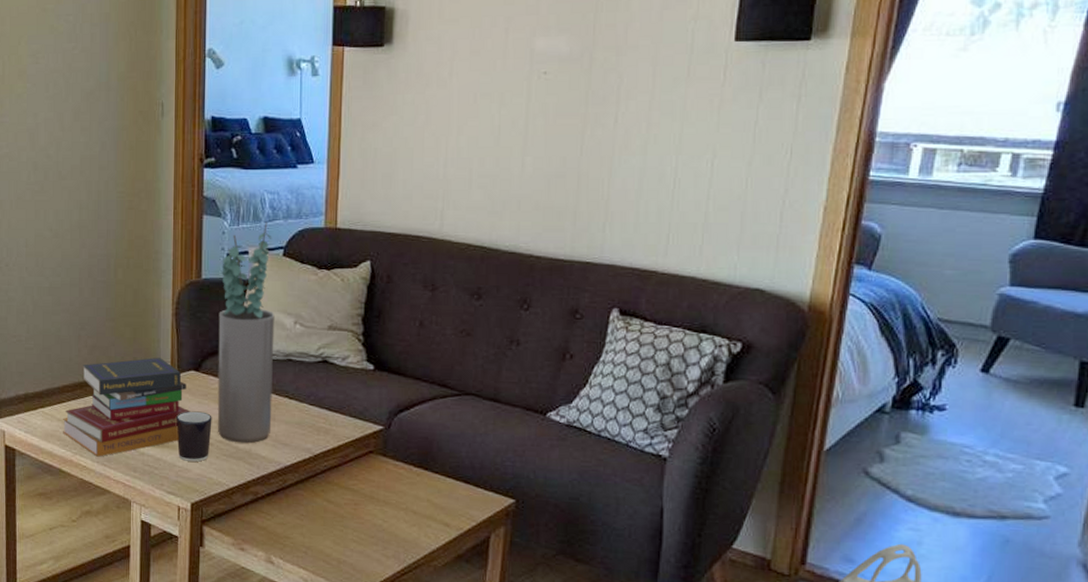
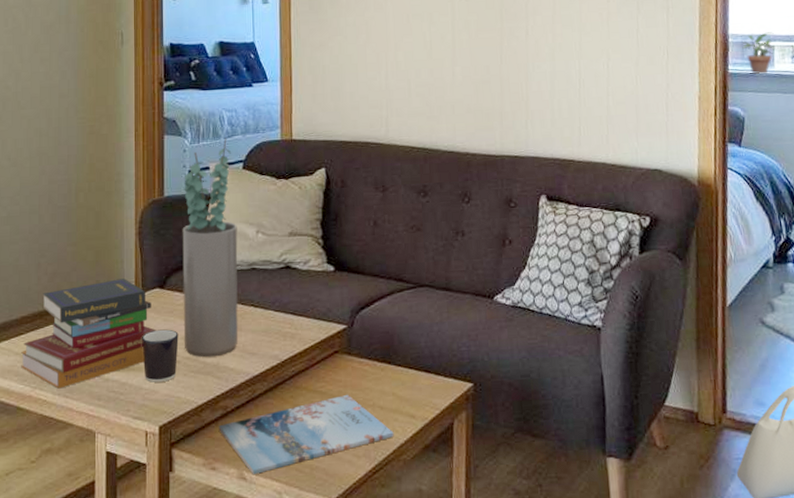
magazine: none [248,495,426,561] -> present [218,394,394,475]
potted plant: none [892,131,938,184] -> present [742,32,774,74]

